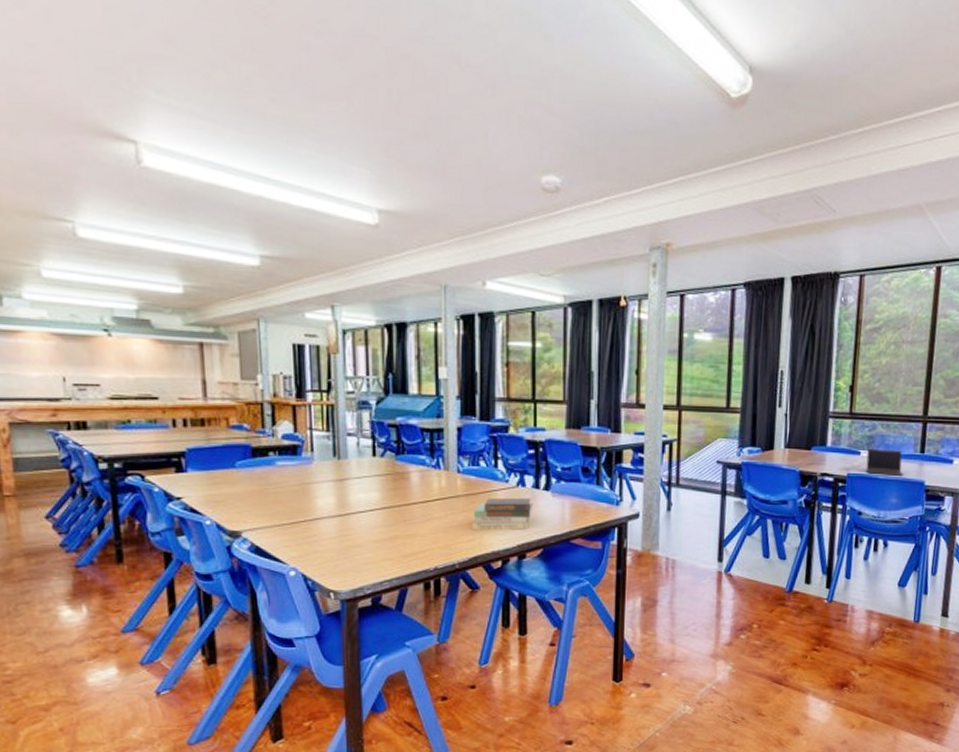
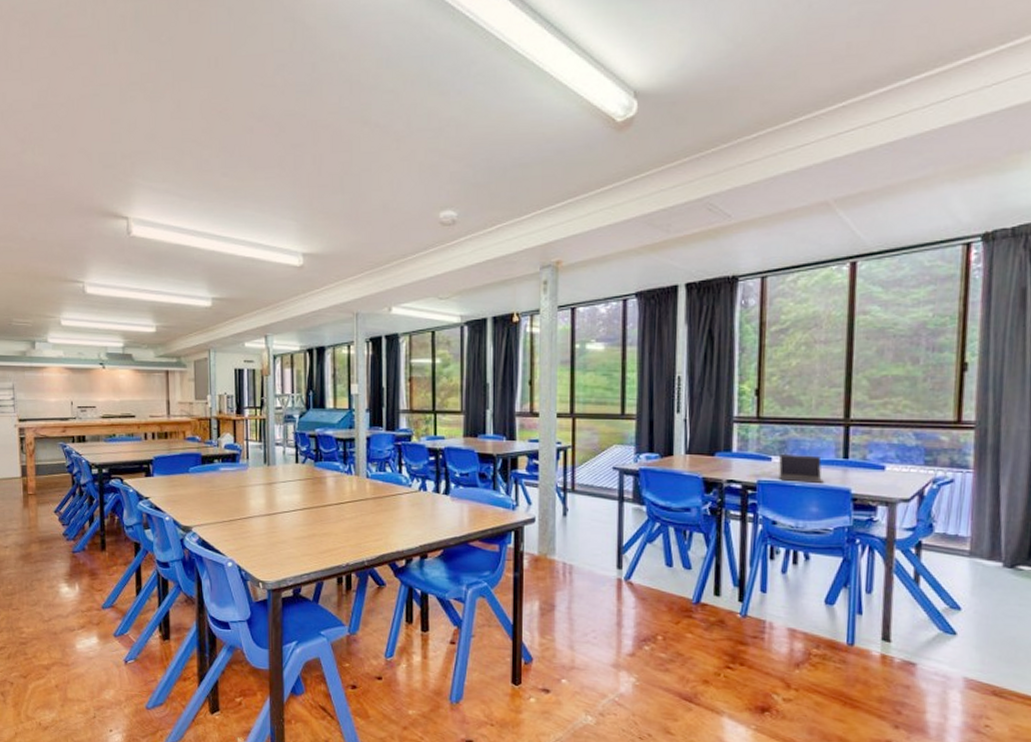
books: present [471,497,534,531] -> none [379,501,434,531]

